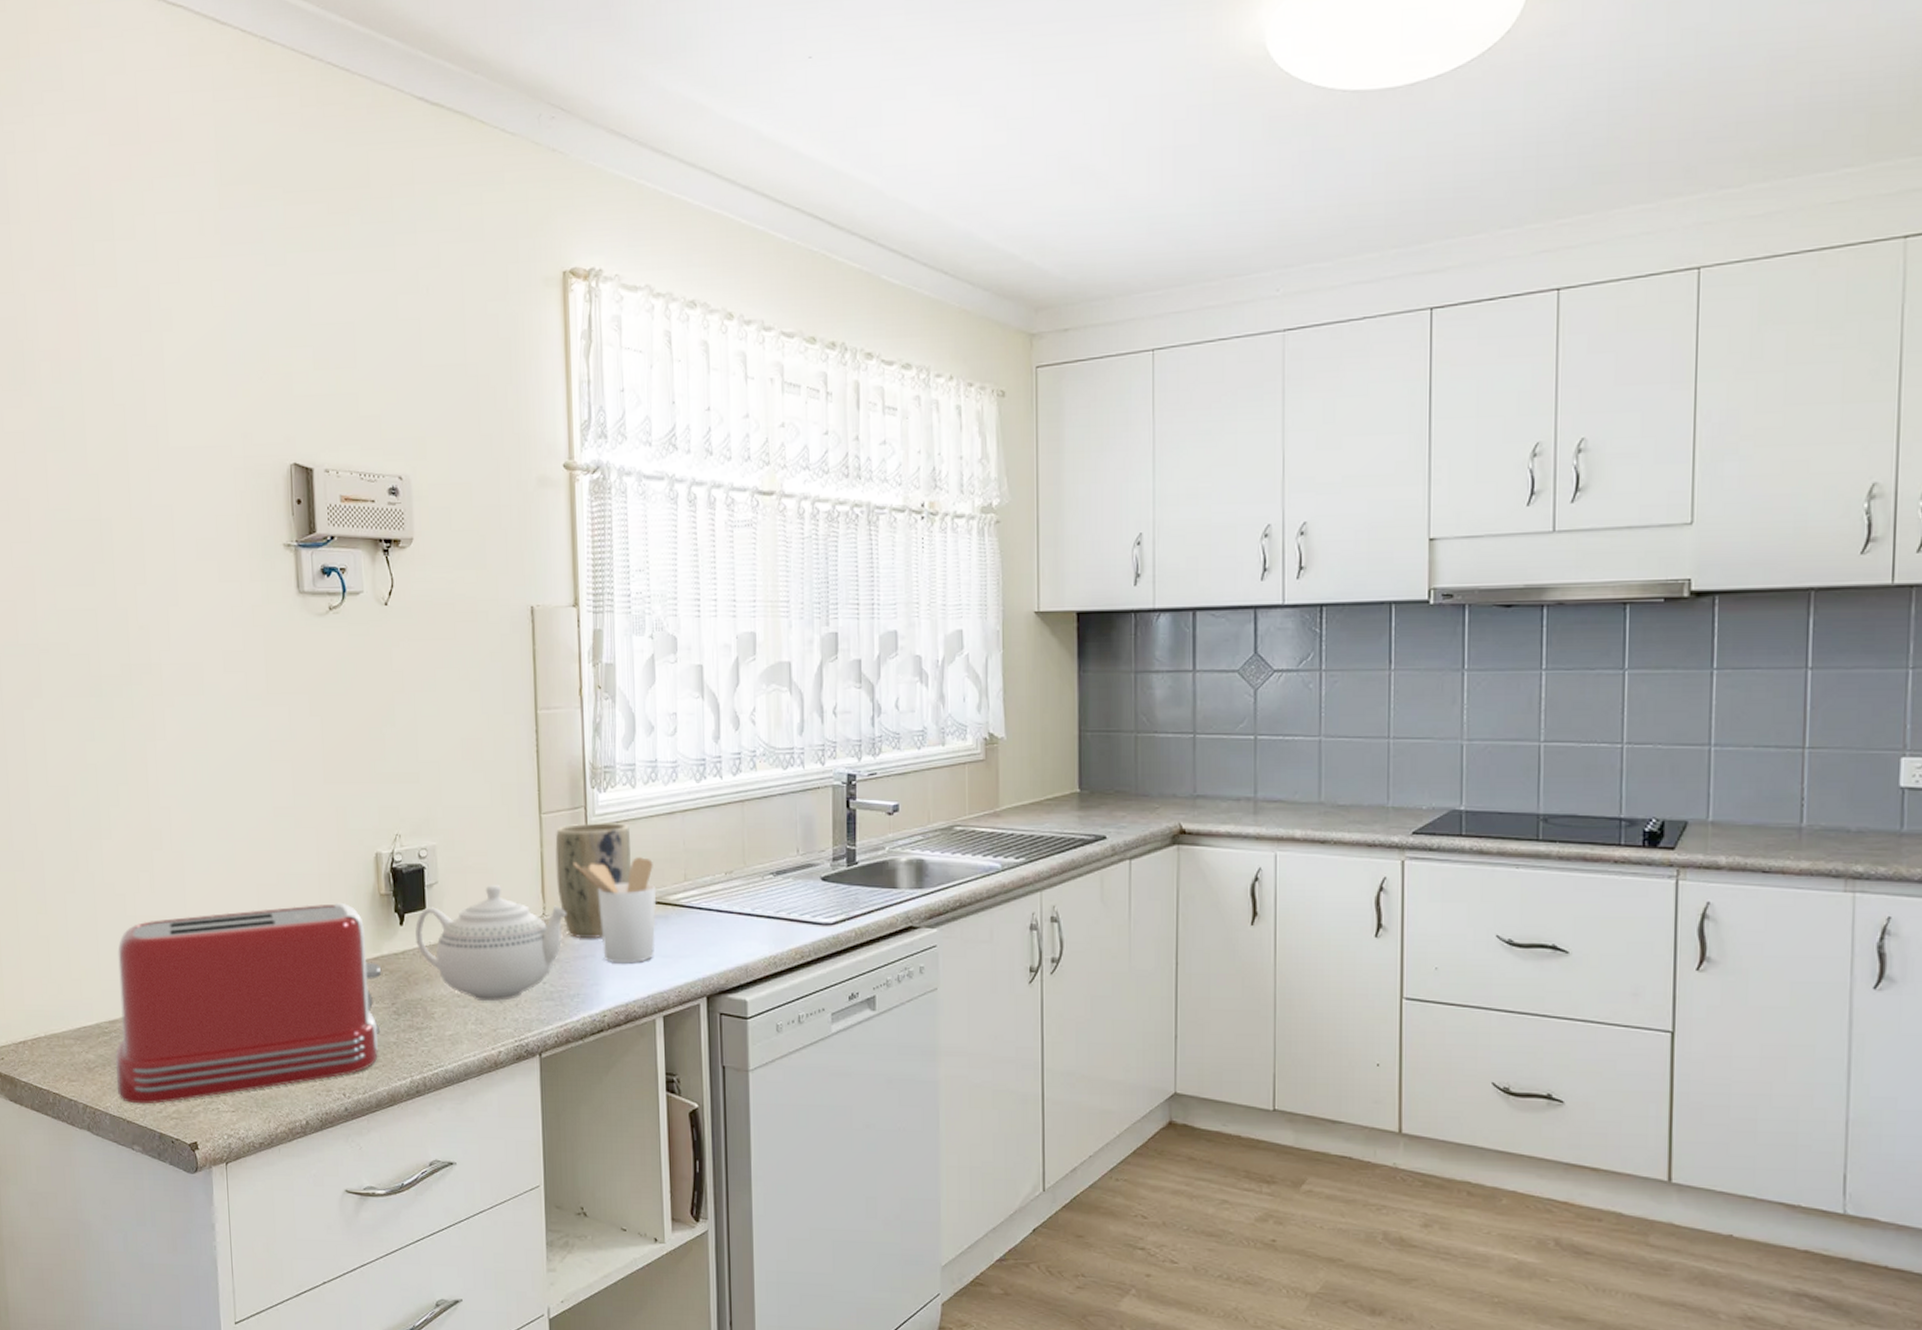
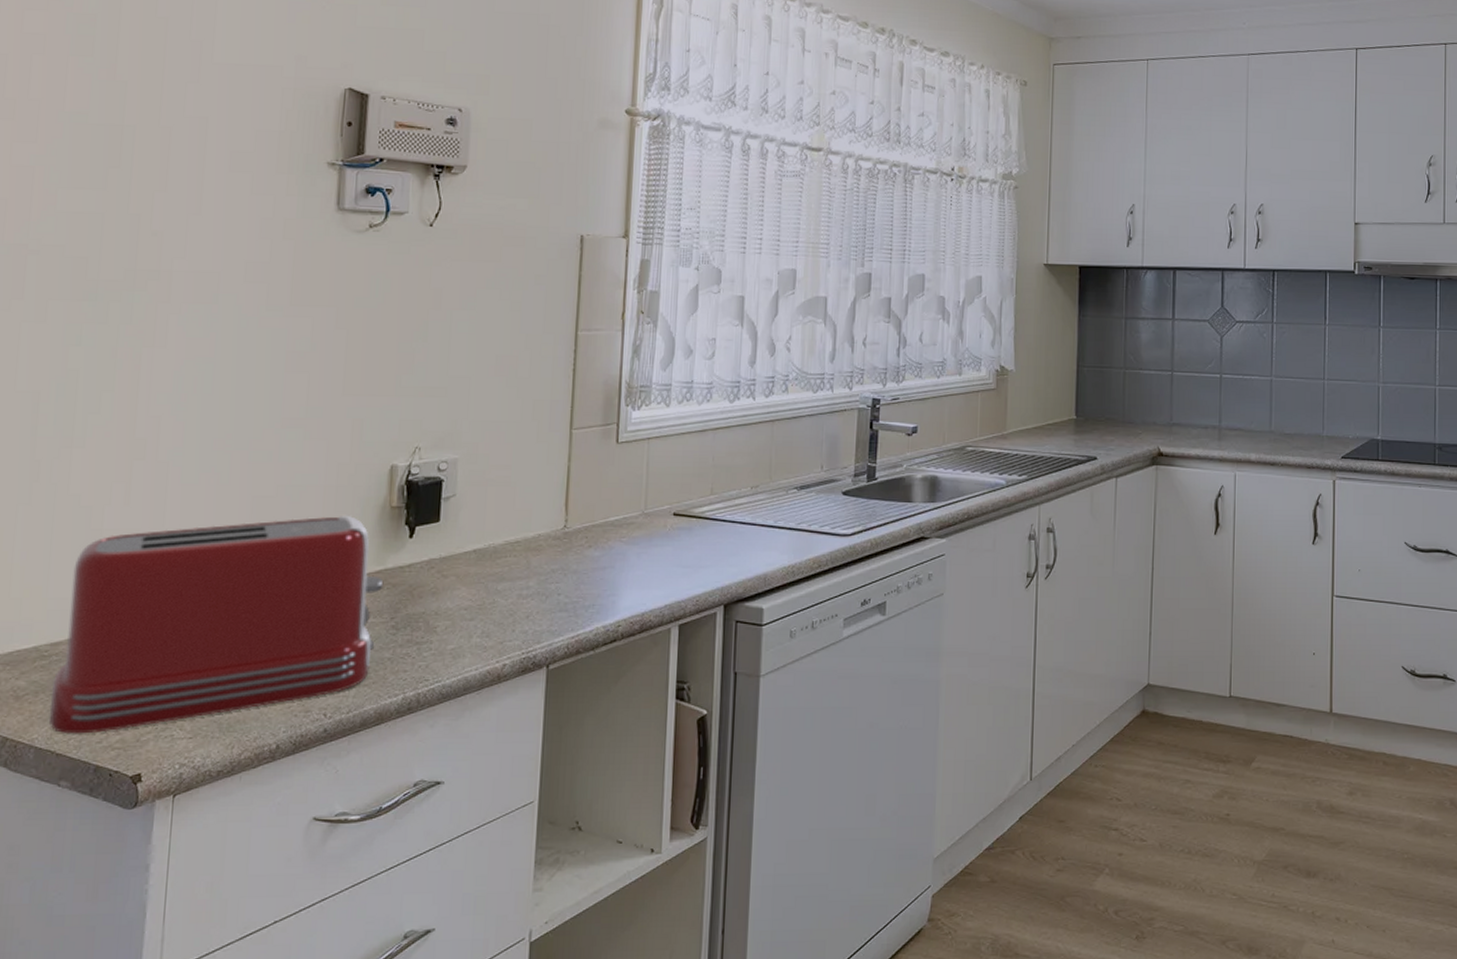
teapot: present [415,885,566,1002] -> none [425,498,588,614]
plant pot: present [555,823,631,938] -> none [581,439,660,549]
utensil holder: present [574,857,657,964] -> none [601,472,683,574]

